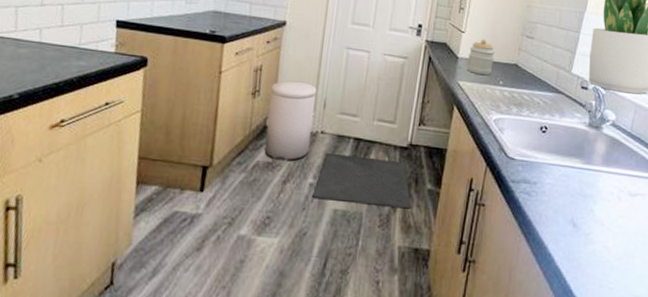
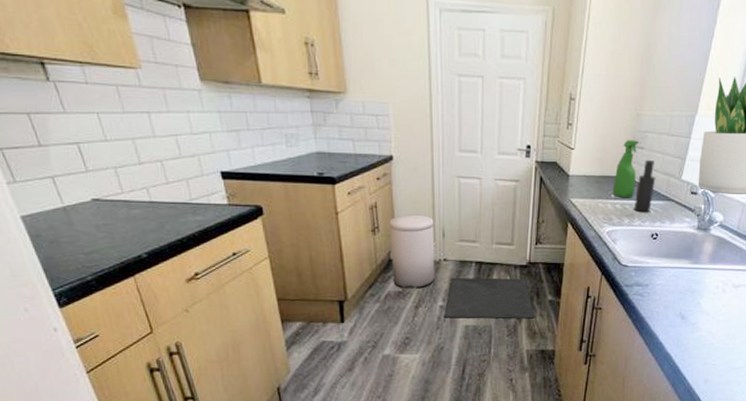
jar: present [466,39,495,75] -> none [578,154,606,190]
spray bottle: none [501,29,529,87] -> present [612,140,639,198]
soap dispenser: none [522,49,546,104] -> present [634,159,656,213]

